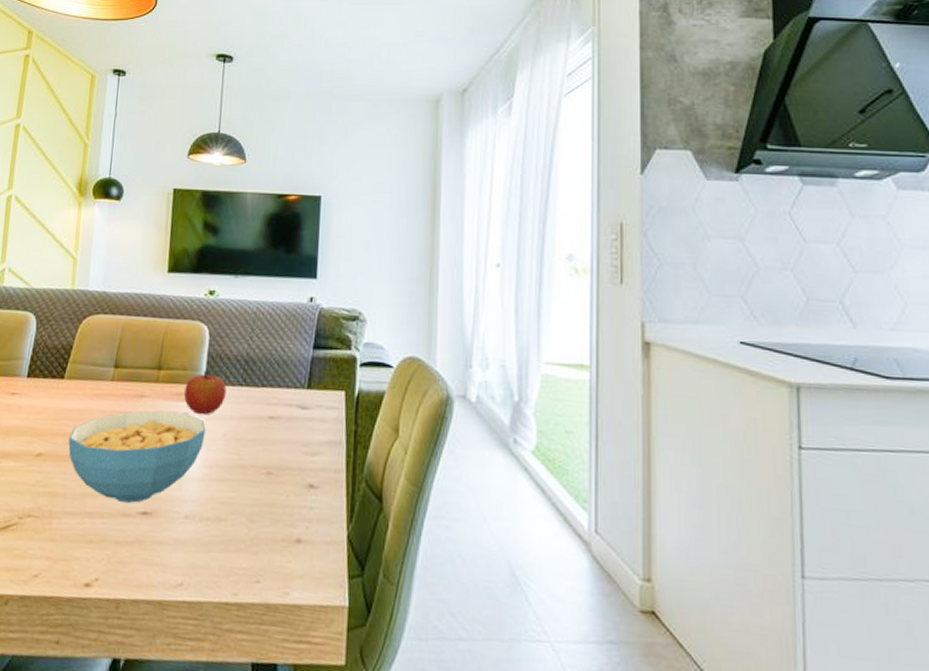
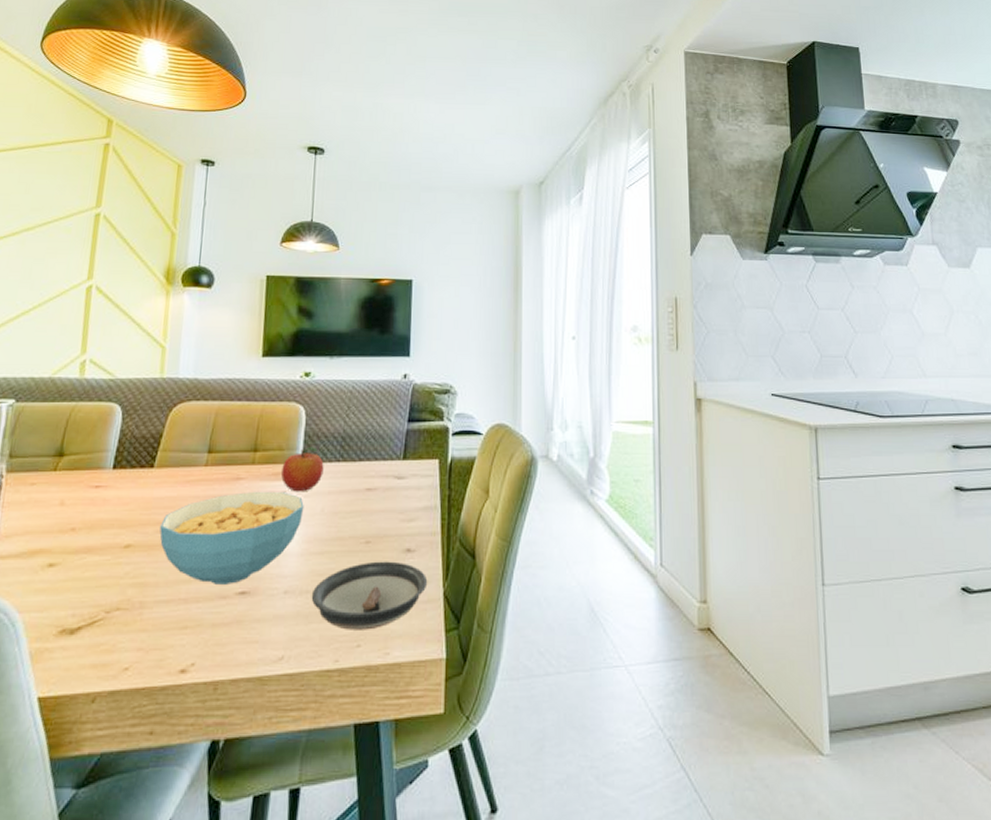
saucer: none [211,494,331,566] -> present [311,561,428,630]

